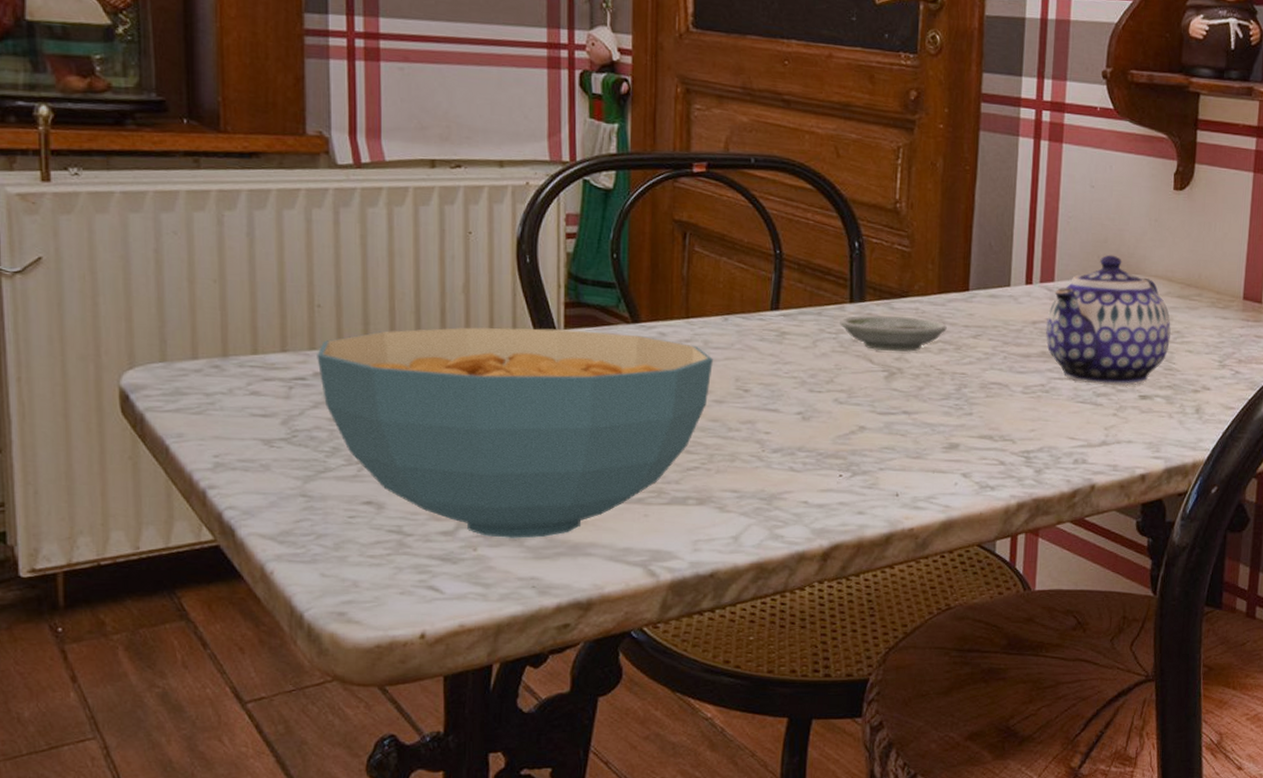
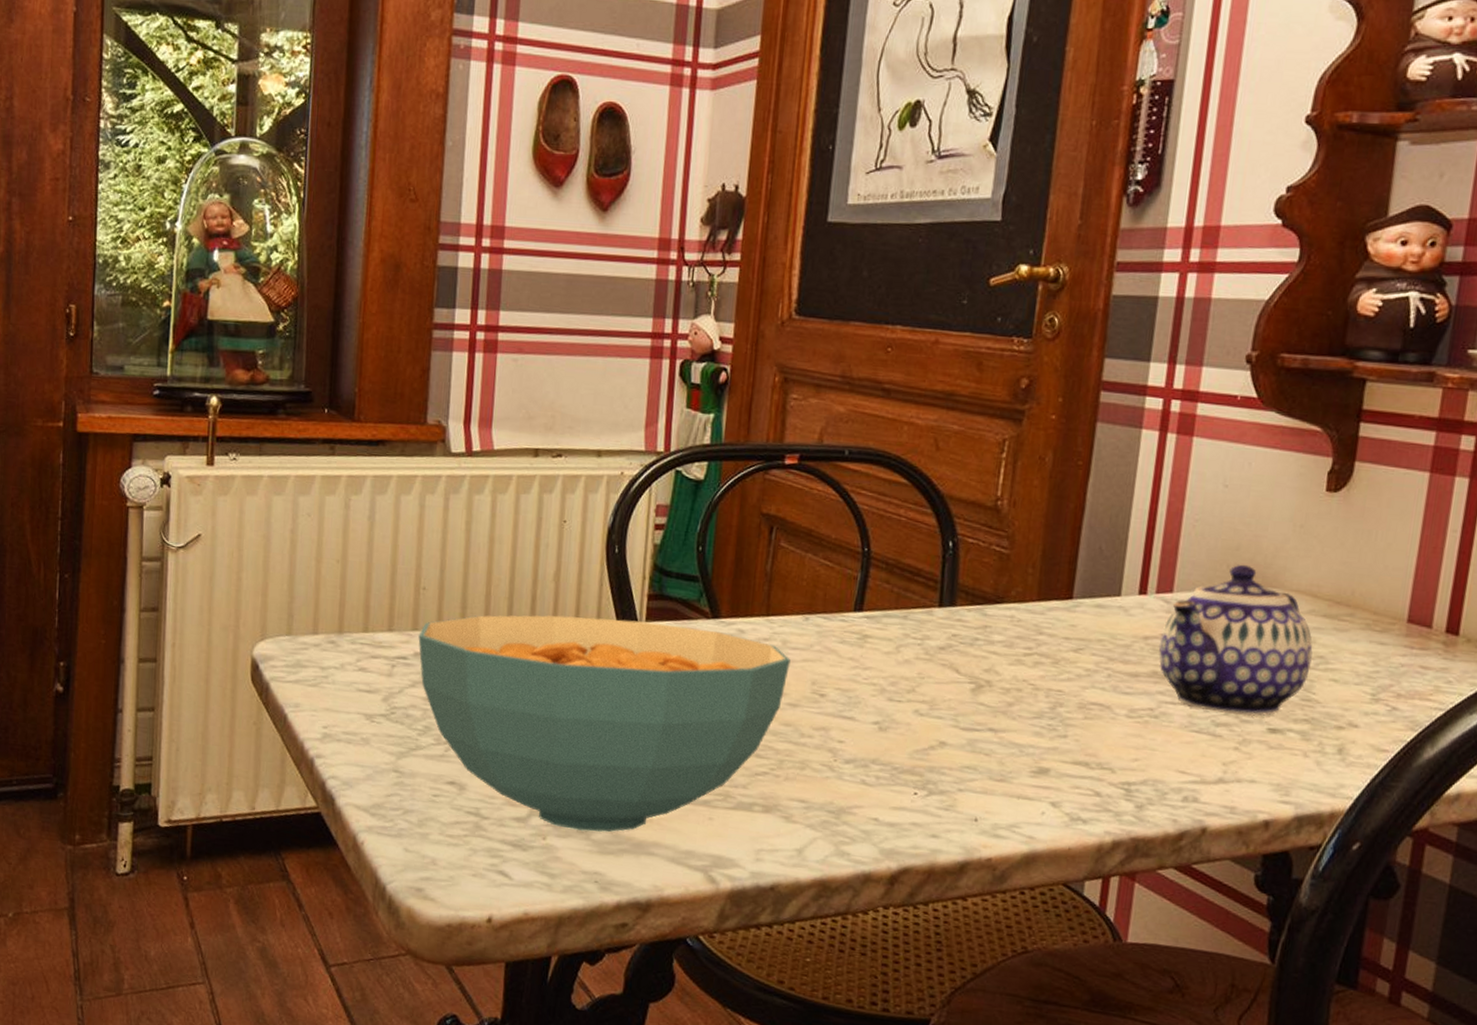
saucer: present [840,314,947,352] -> none [926,621,1045,664]

